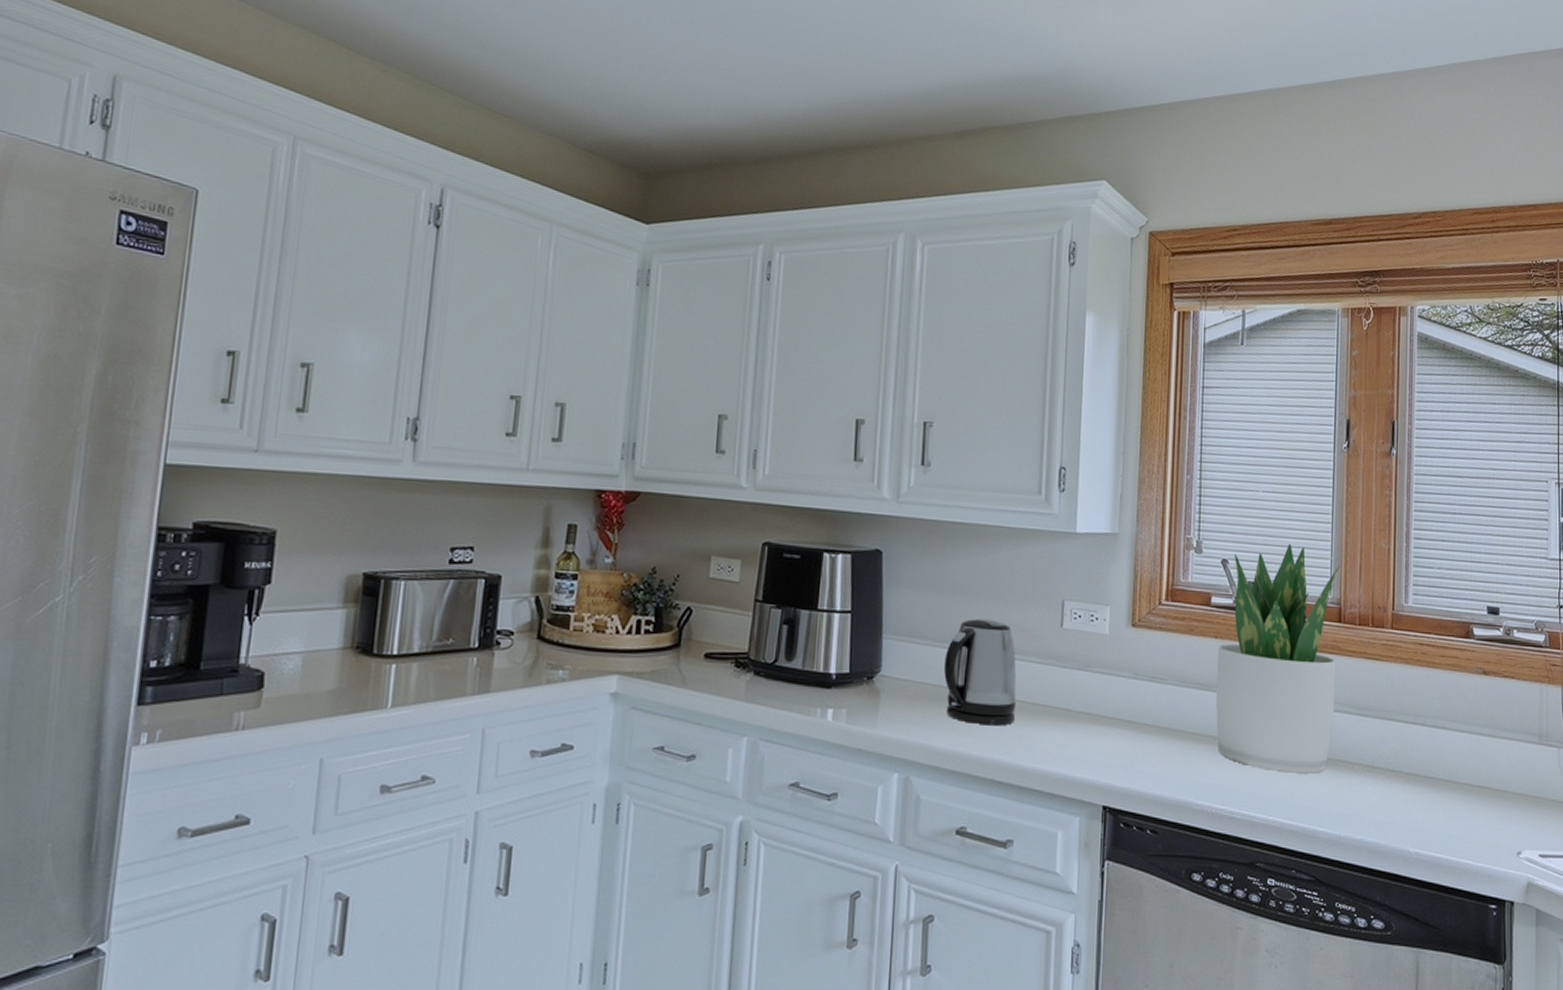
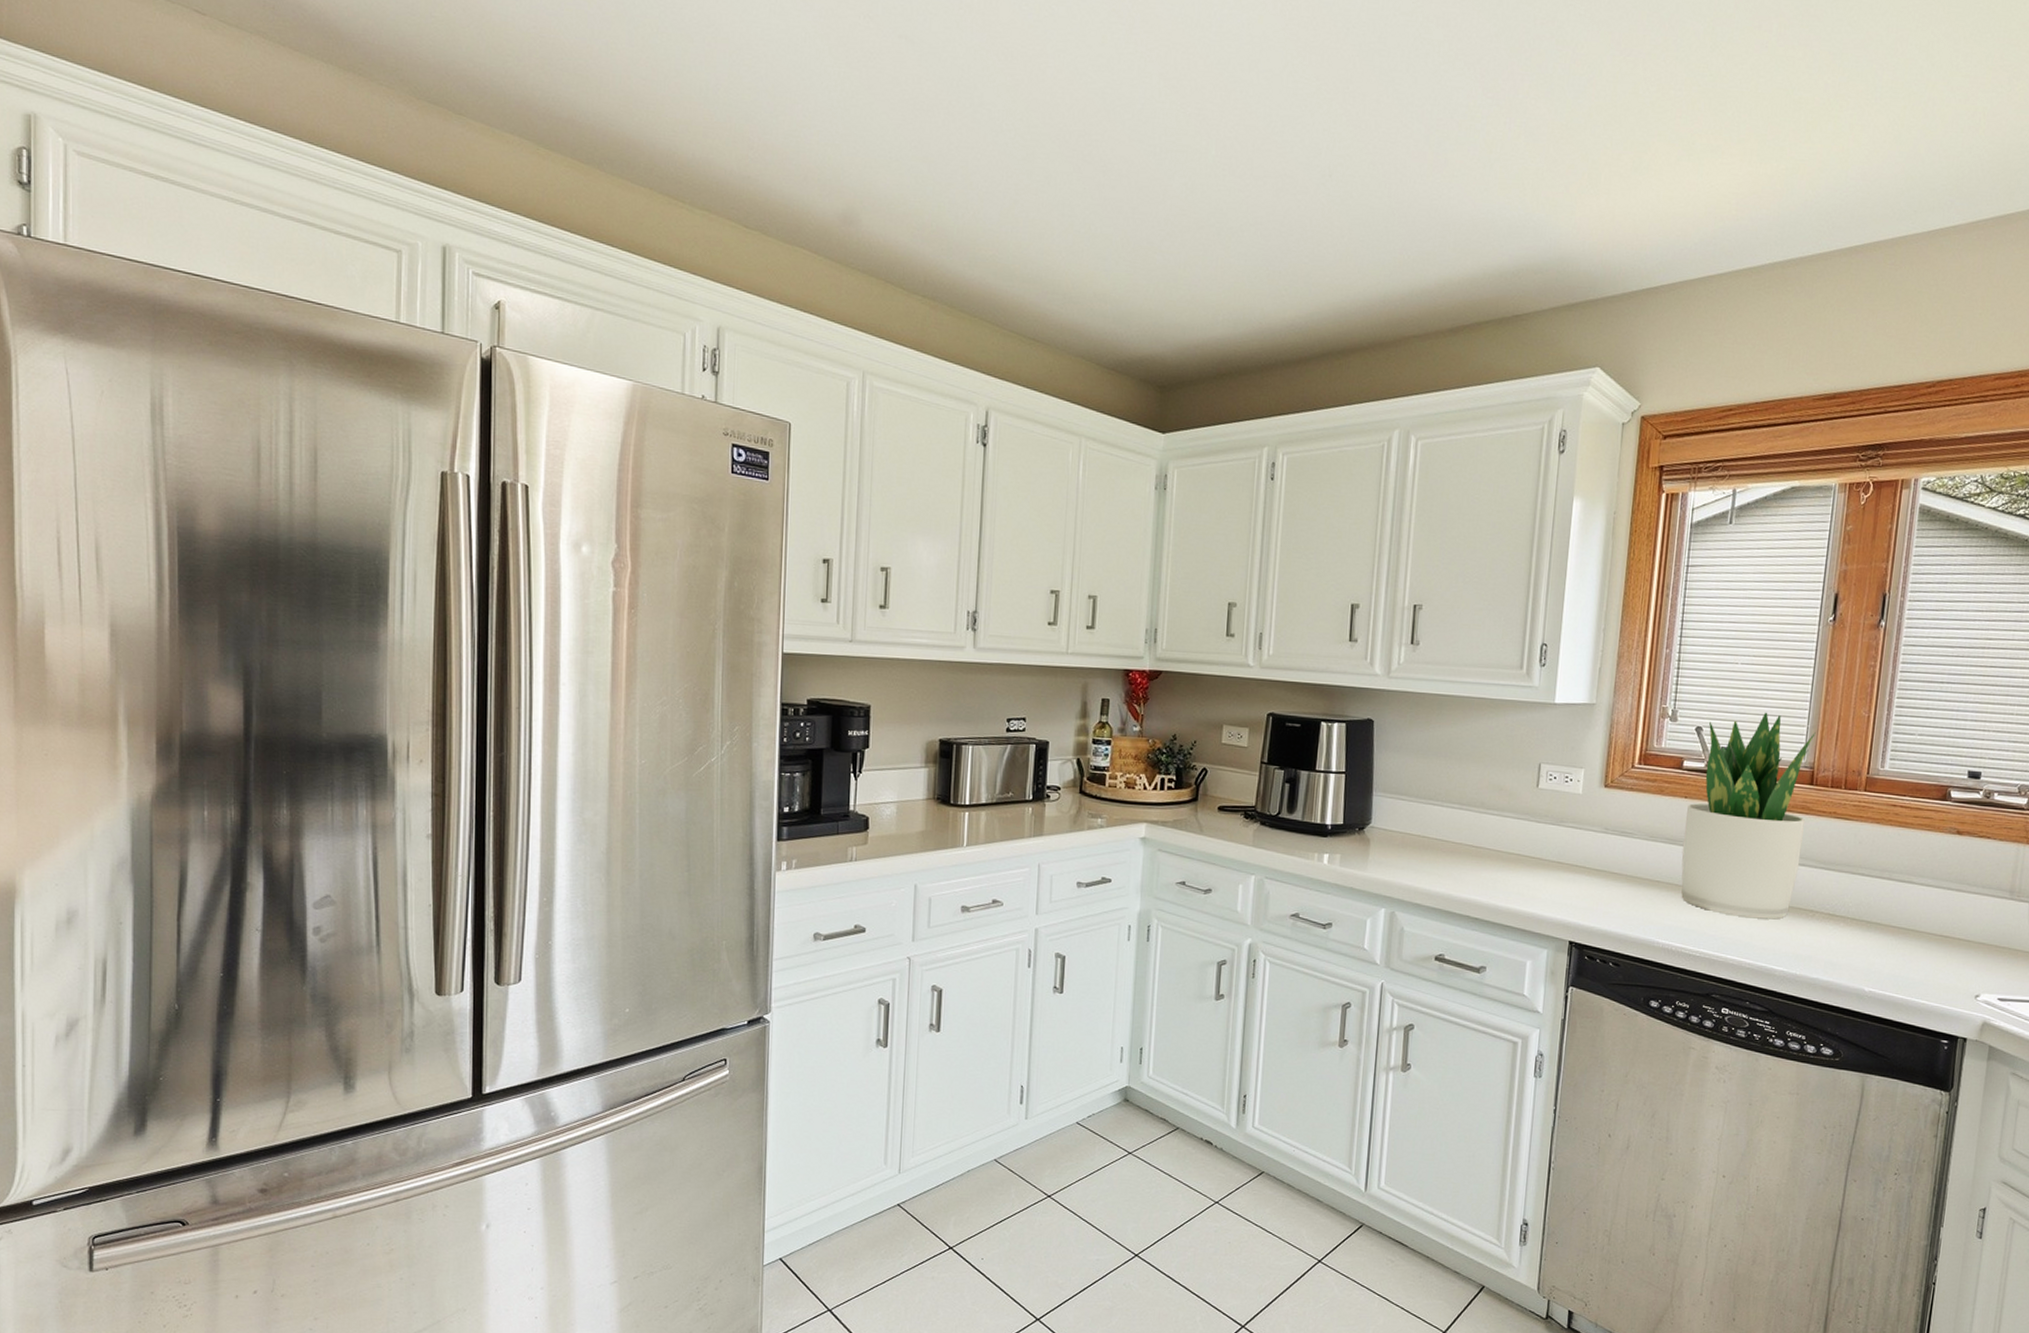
kettle: present [943,618,1017,726] -> none [1427,779,1494,871]

